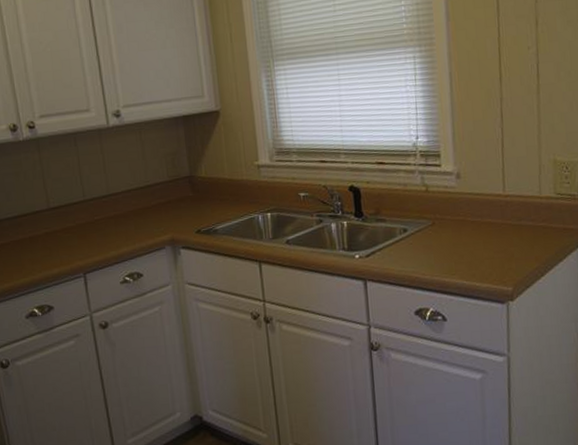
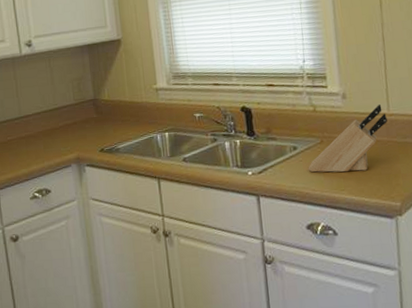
knife block: none [418,184,502,256] -> present [308,103,387,173]

